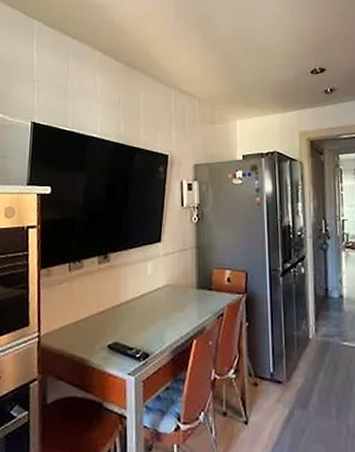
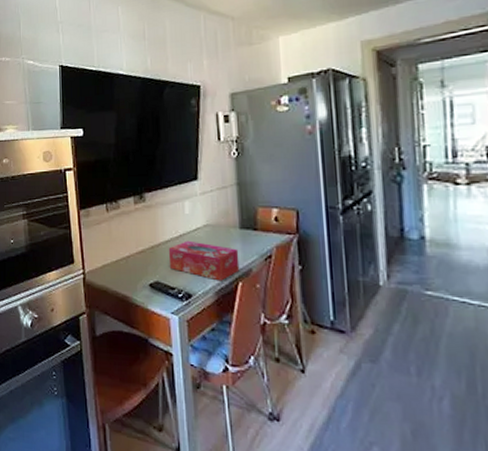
tissue box: none [129,300,195,340] -> present [168,240,240,281]

